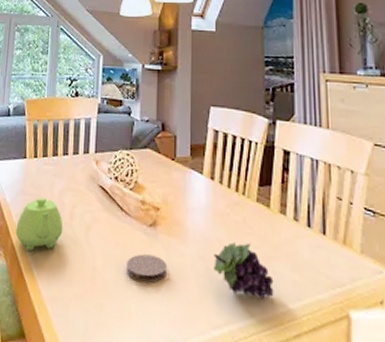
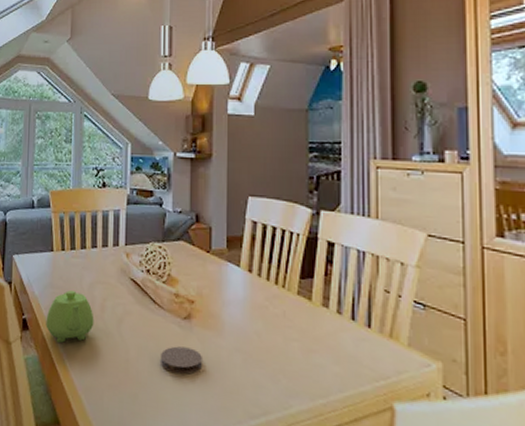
fruit: present [213,242,274,300] -> none [251,335,314,391]

